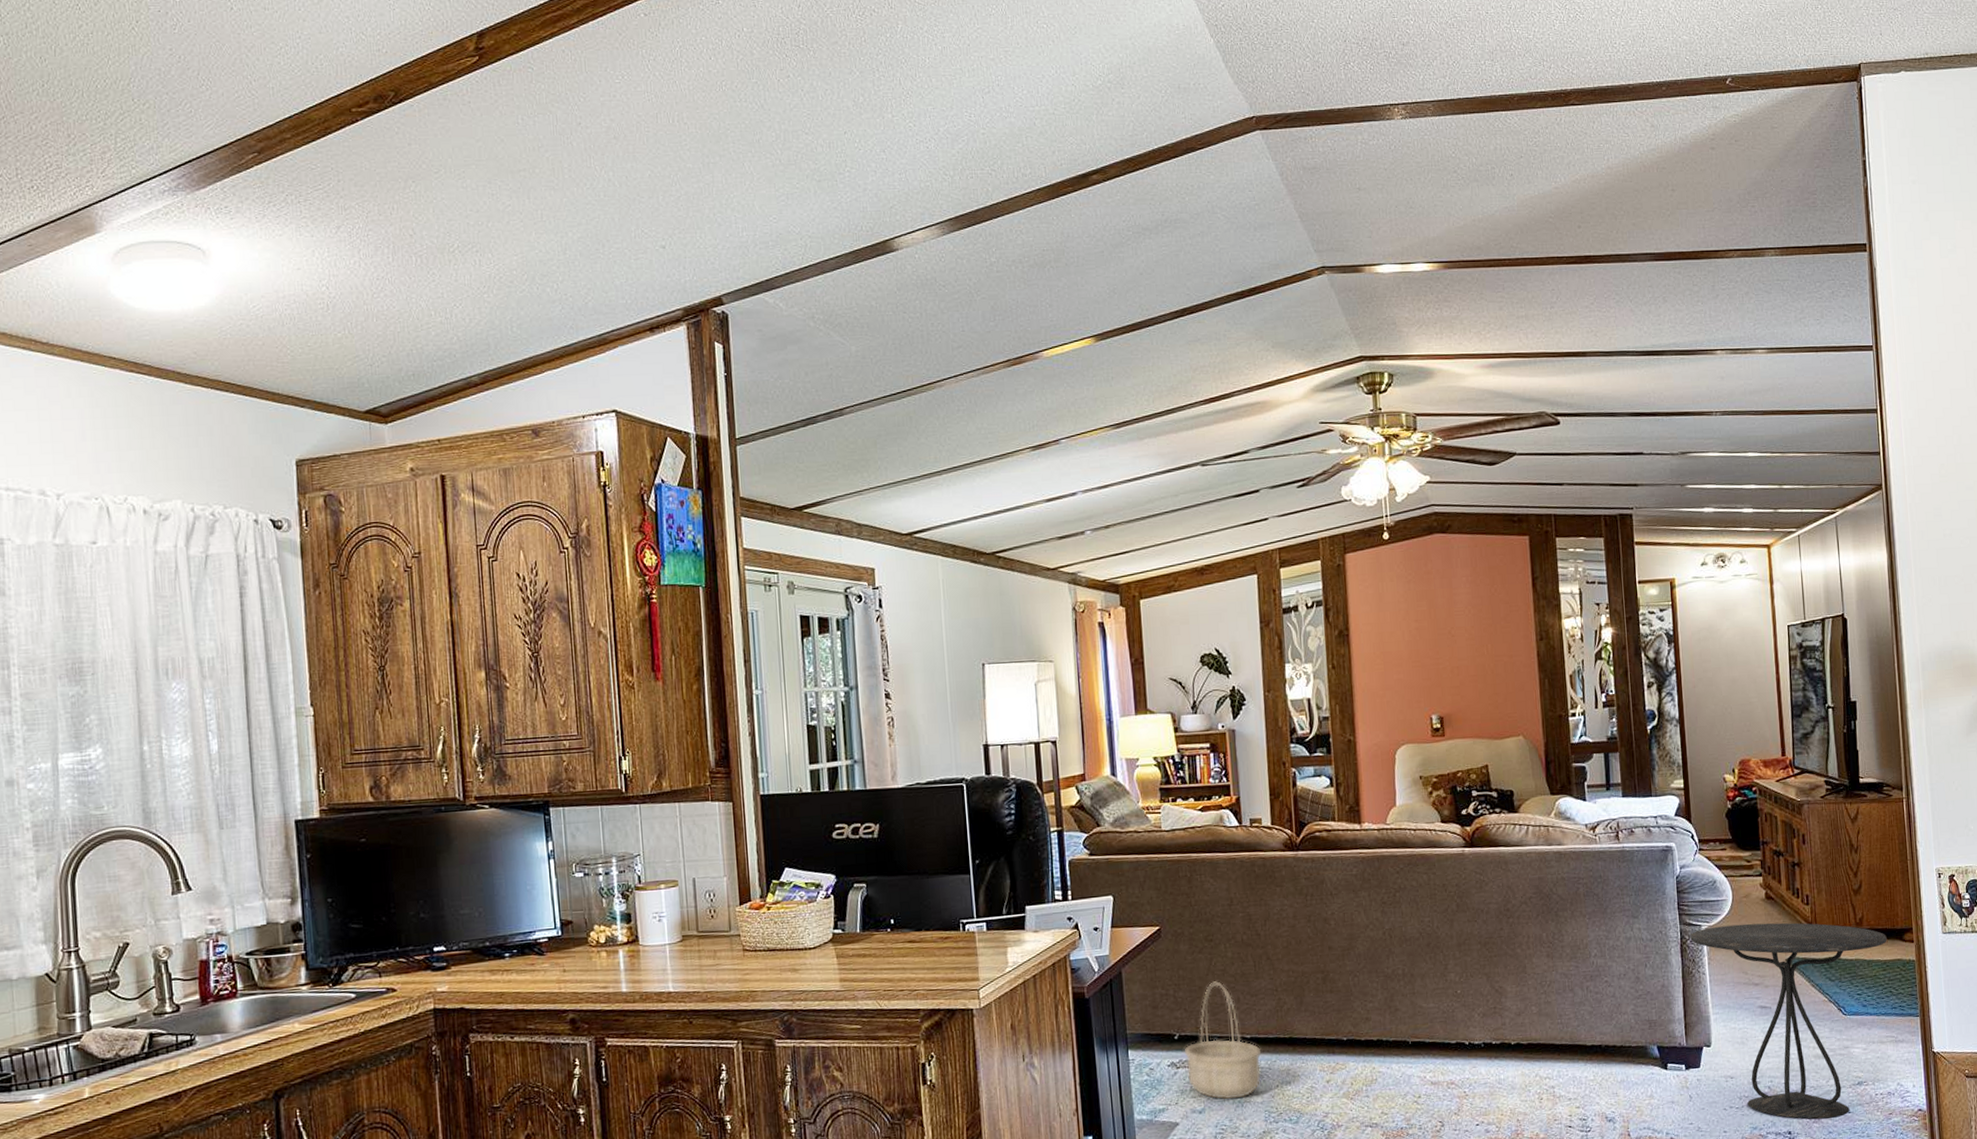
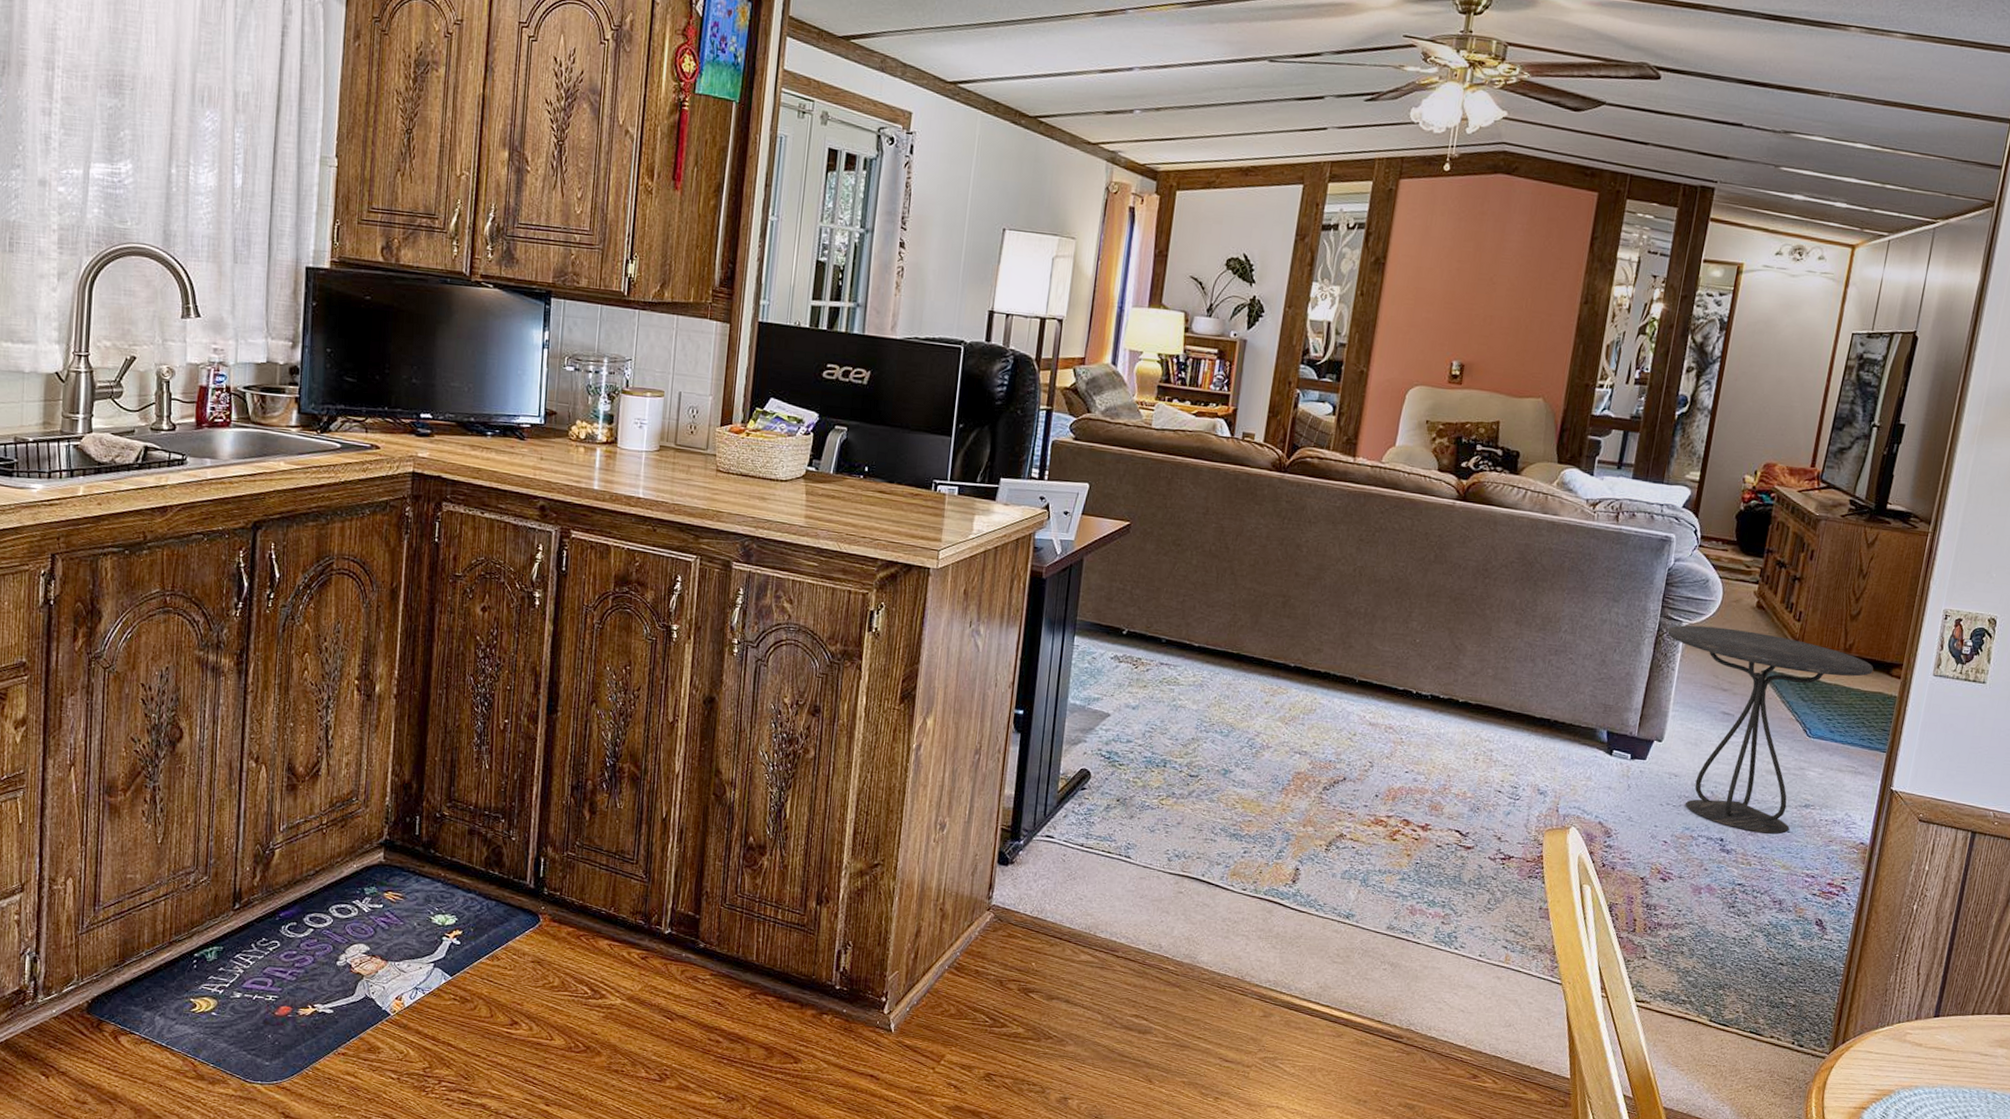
basket: present [1184,981,1262,1100] -> none [1128,585,1207,703]

